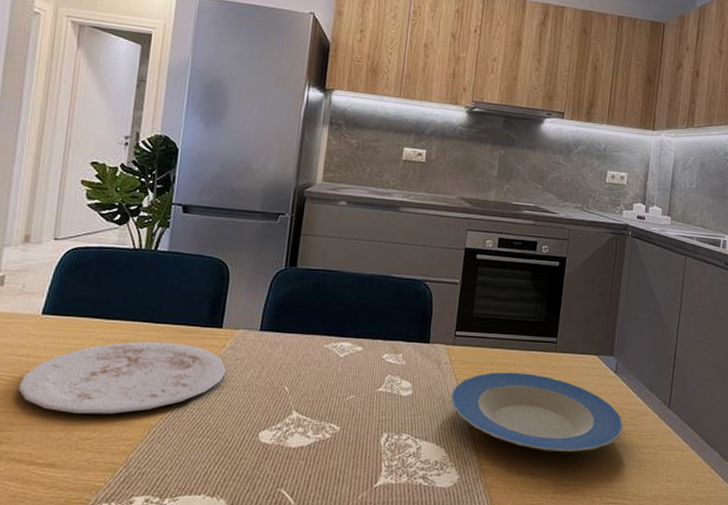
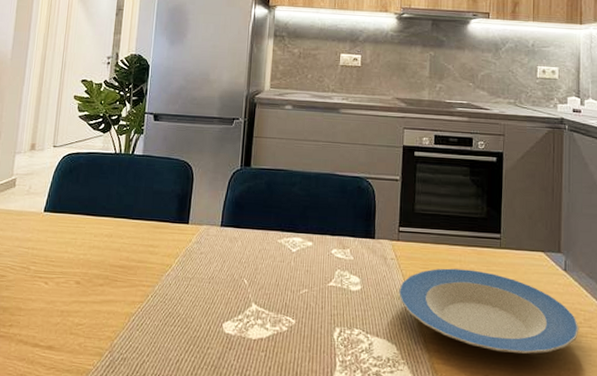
plate: present [18,341,226,414] -> none [25,236,193,302]

